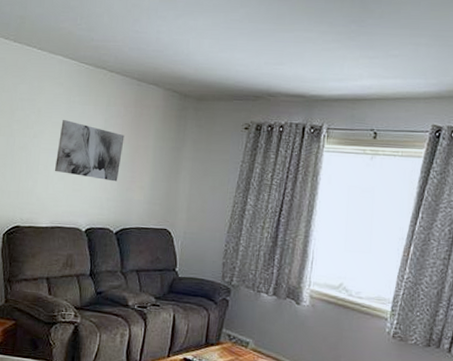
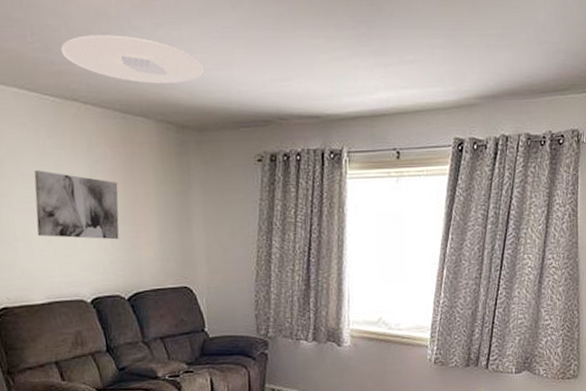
ceiling light: none [101,21,211,61] -> present [61,35,204,84]

